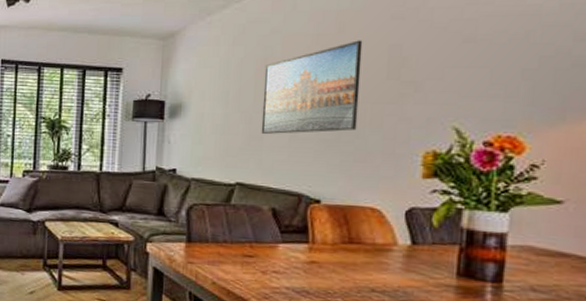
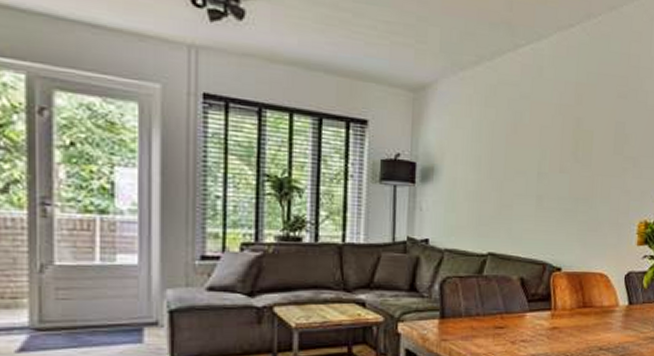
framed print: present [261,40,363,134] -> none [511,114,596,203]

